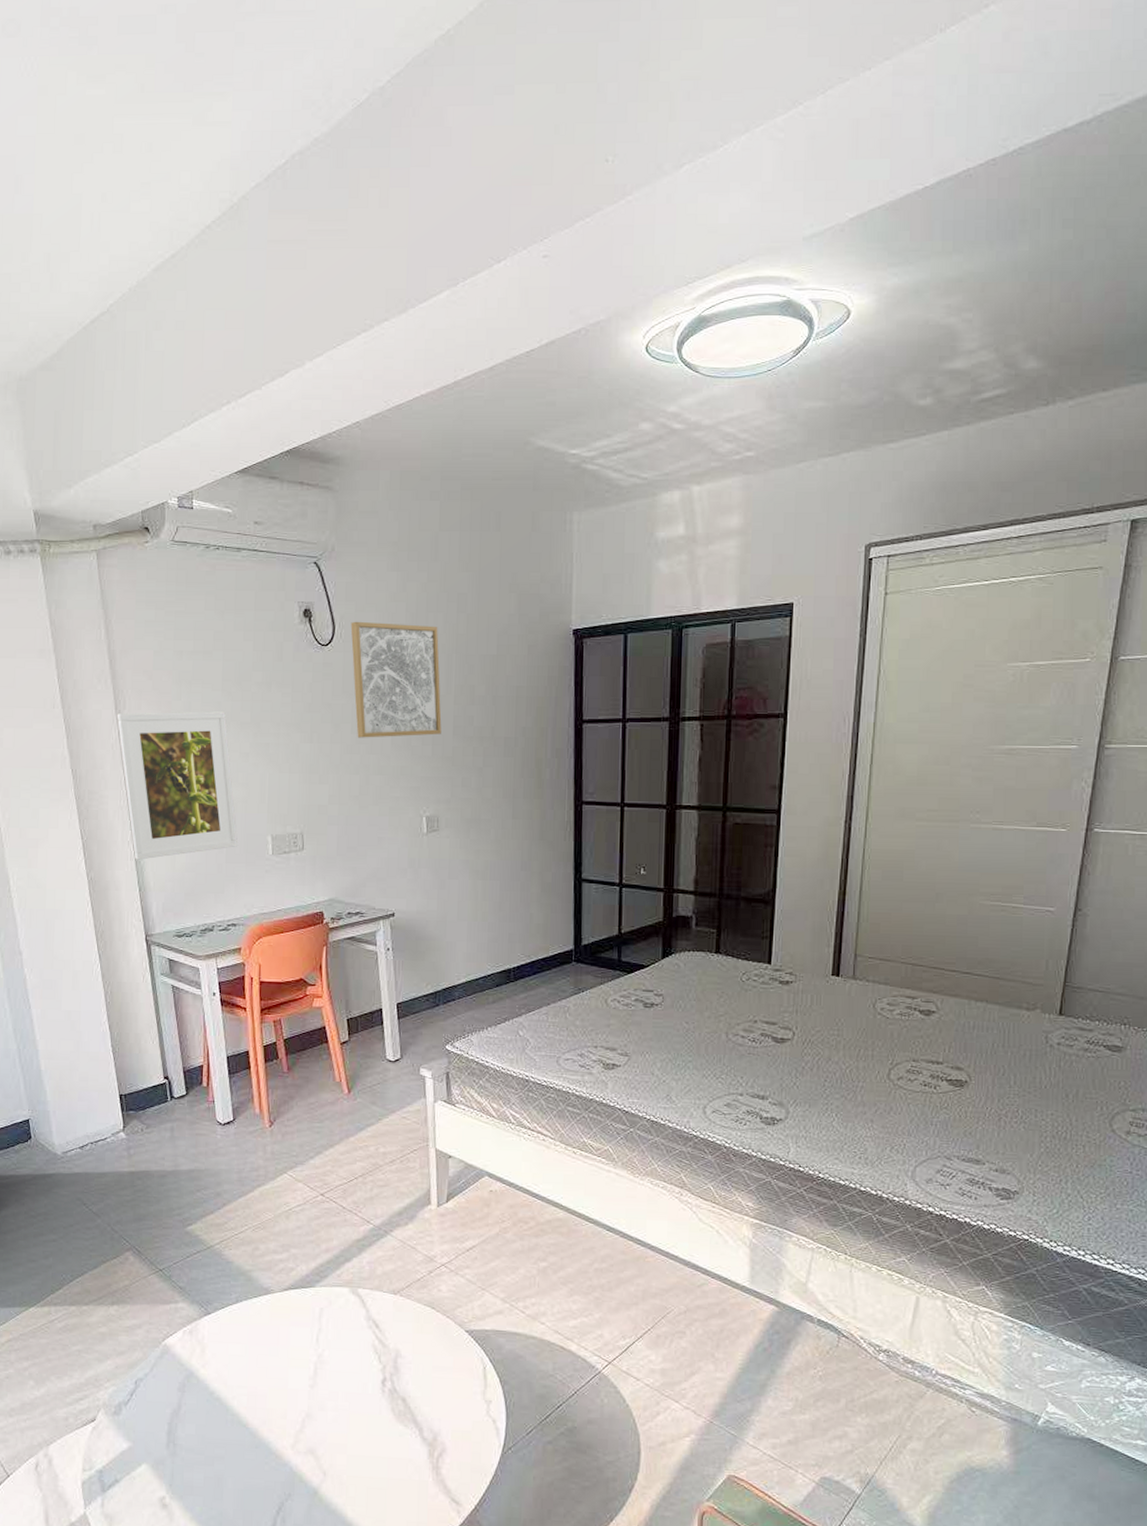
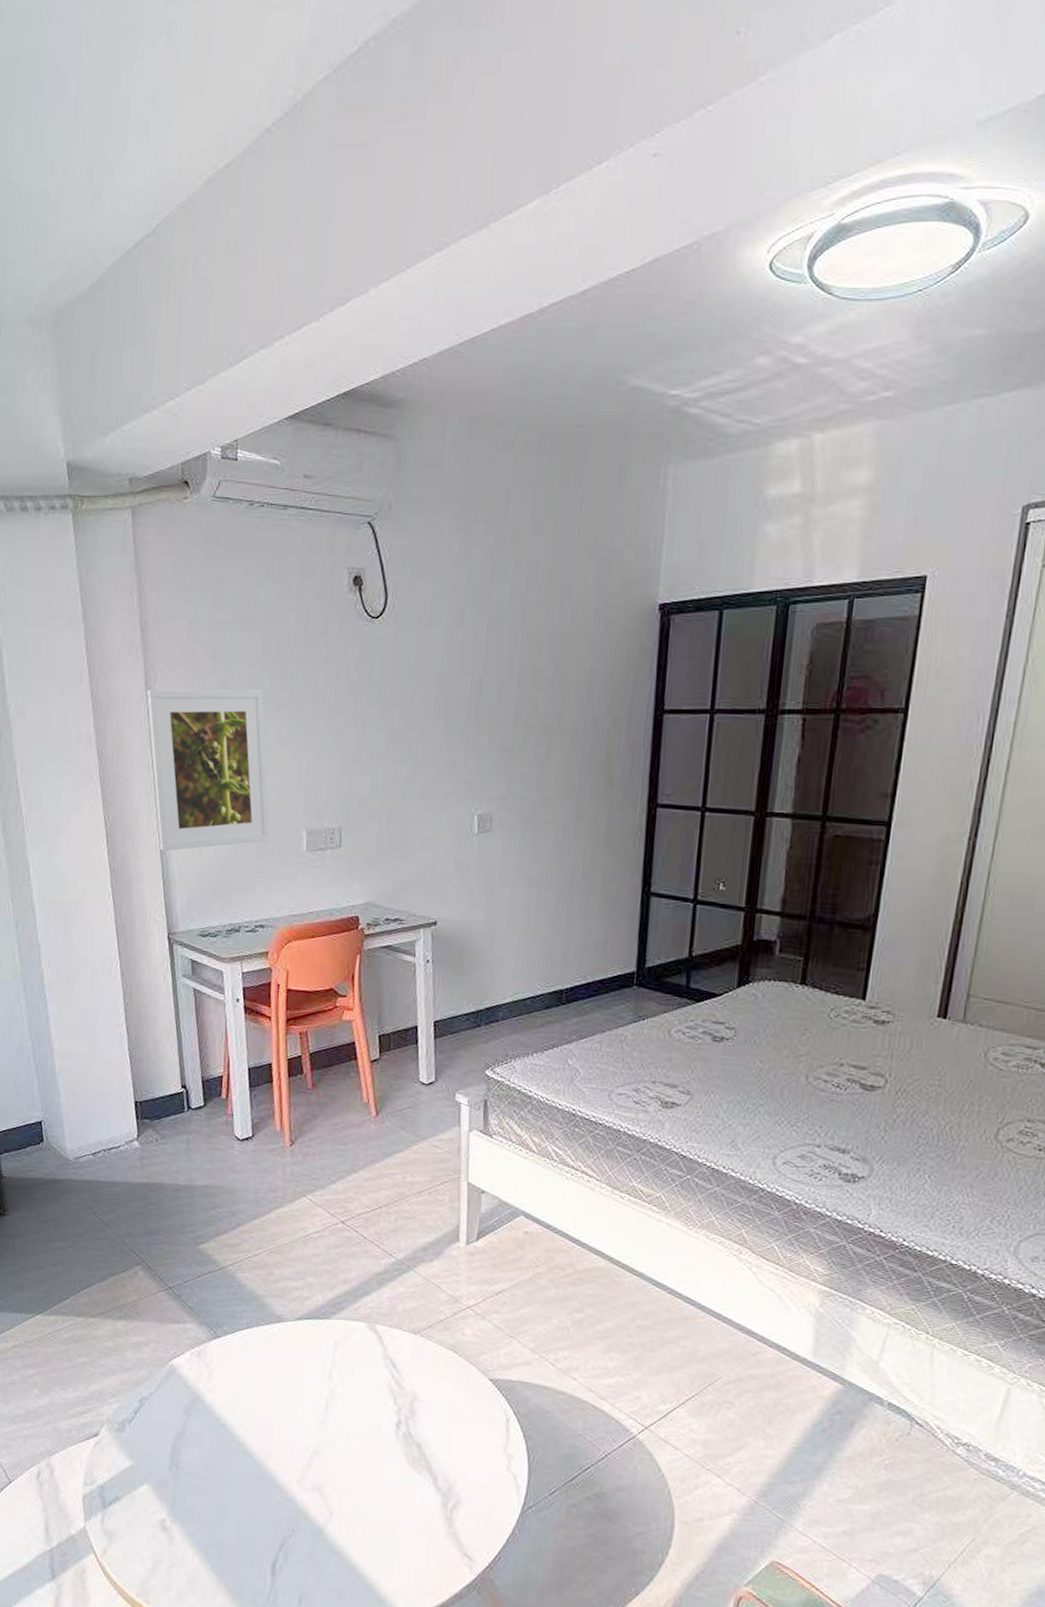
wall art: present [350,621,442,738] -> none [405,590,504,724]

